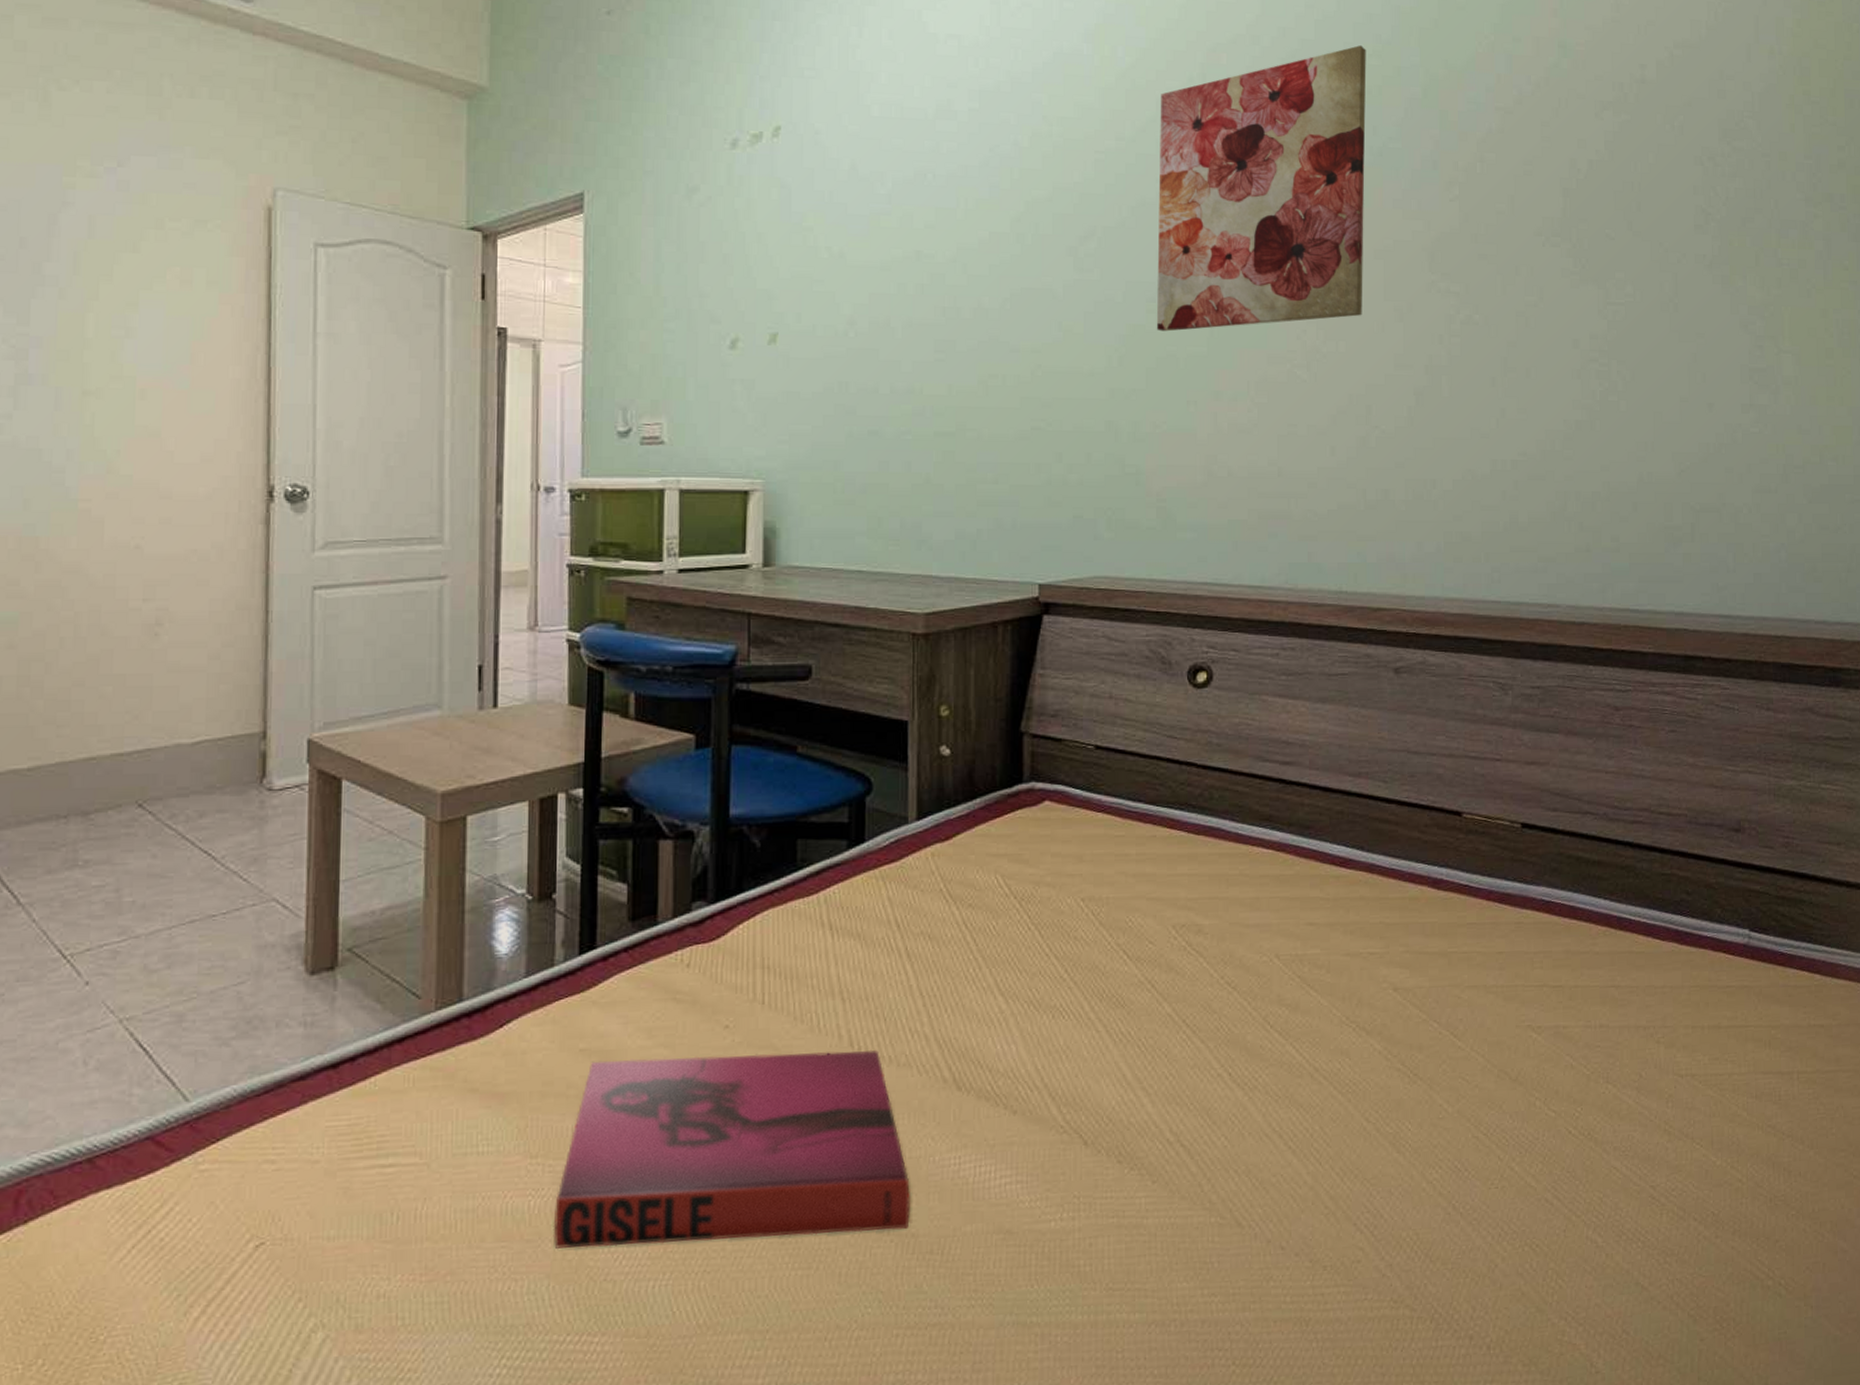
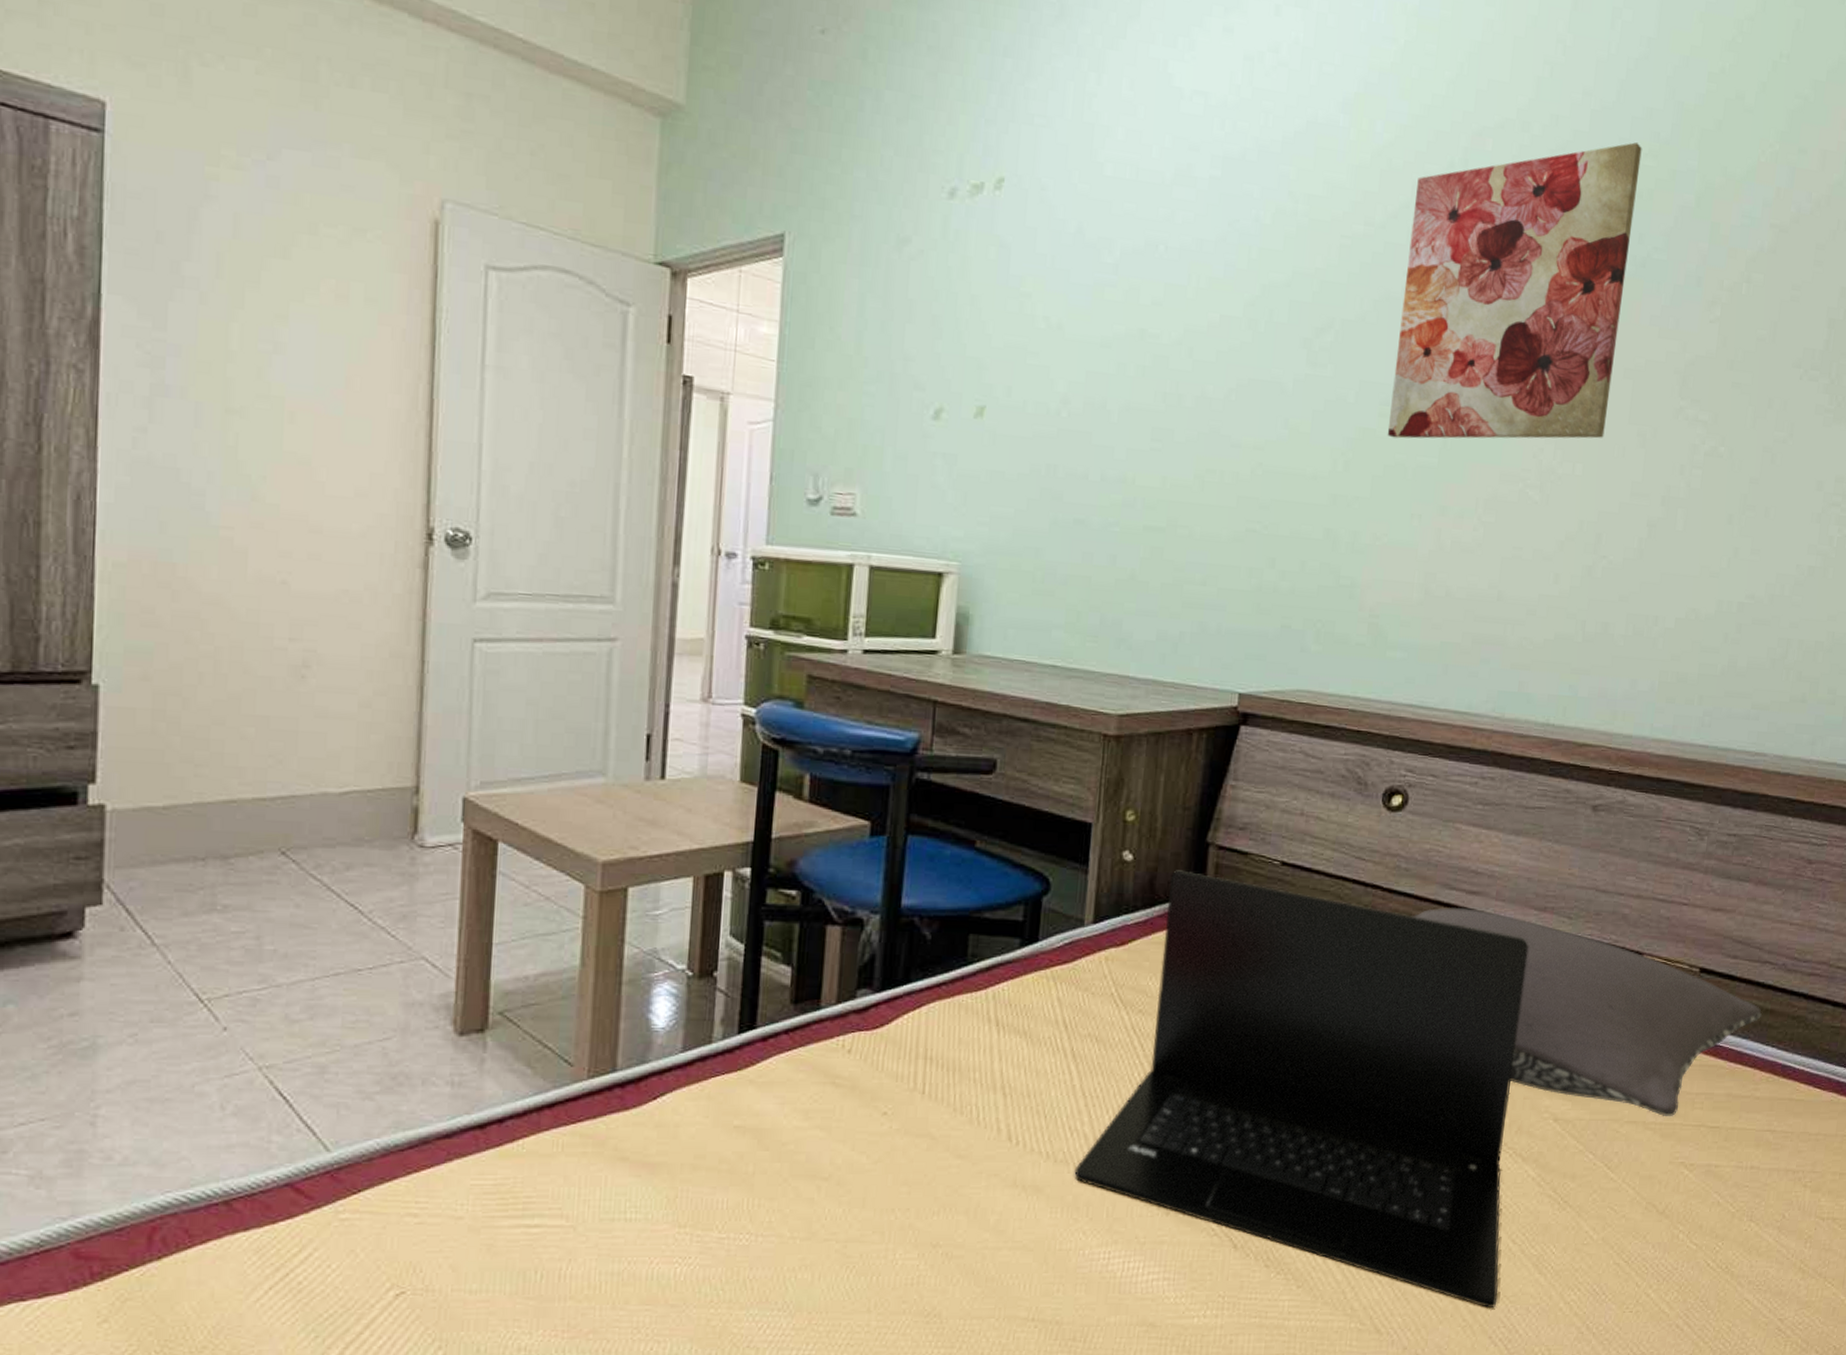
hardback book: present [553,1049,910,1250] -> none [697,1138,1058,1317]
laptop: none [918,761,1358,1194] -> present [1074,870,1529,1309]
pillow: none [1228,779,1591,979] -> present [1412,907,1763,1117]

